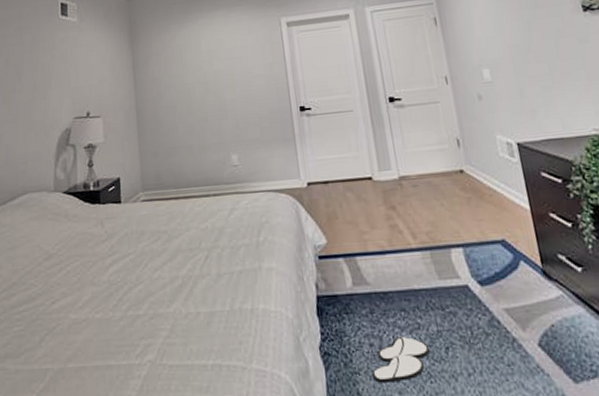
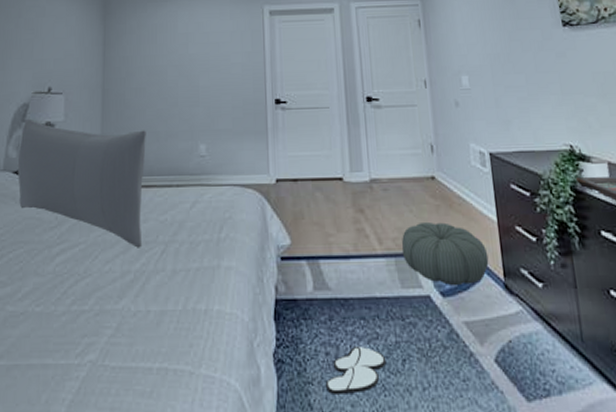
pillow: none [66,142,186,255] -> present [18,118,146,248]
pouf: none [435,214,525,275] -> present [401,222,489,286]

